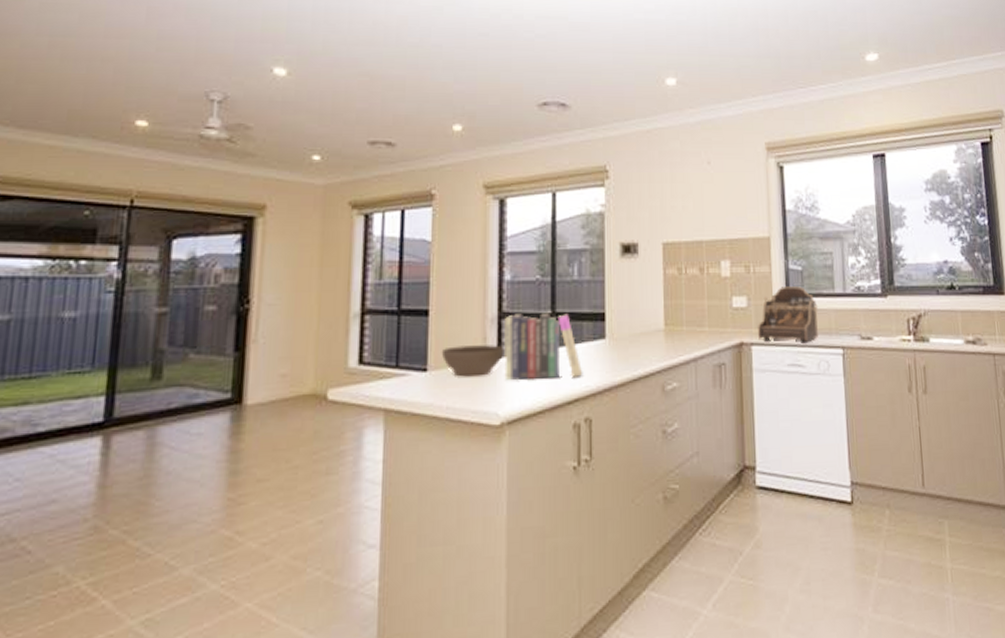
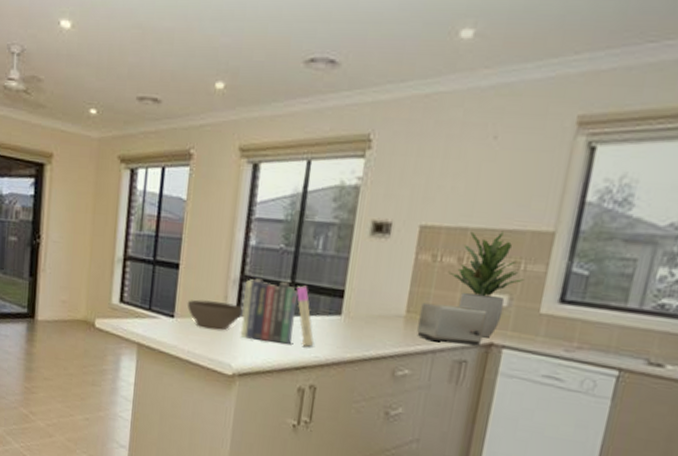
toaster: none [677,312,734,350] -> present [417,302,487,347]
potted plant: none [694,240,756,340] -> present [448,230,525,339]
spice rack: present [758,286,818,343] -> none [513,291,599,357]

